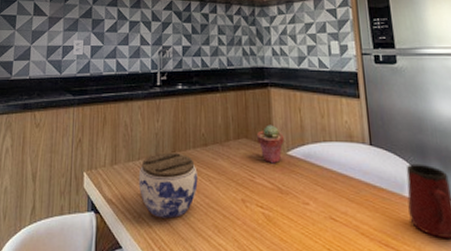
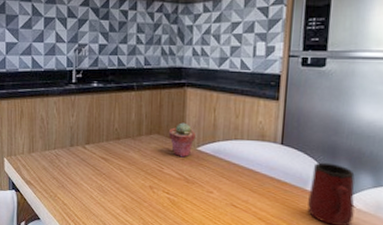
jar: present [138,152,198,219] -> none [54,144,110,199]

